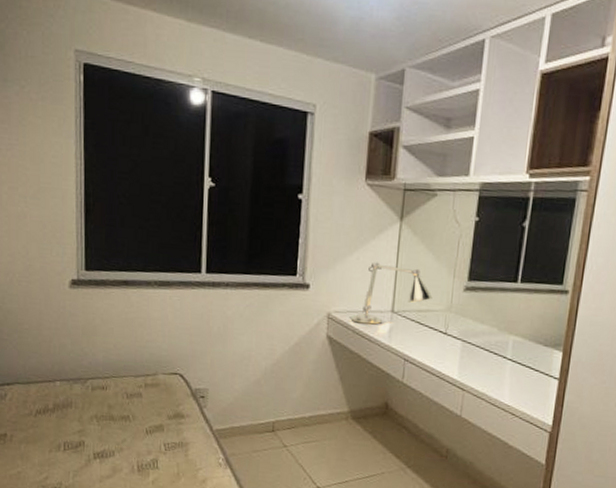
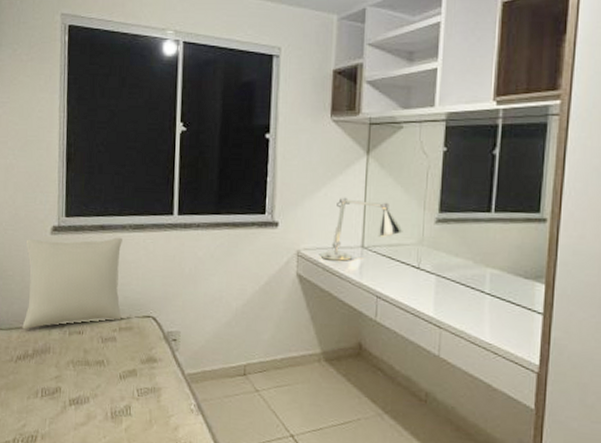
pillow: none [41,292,148,384] -> present [22,237,122,330]

